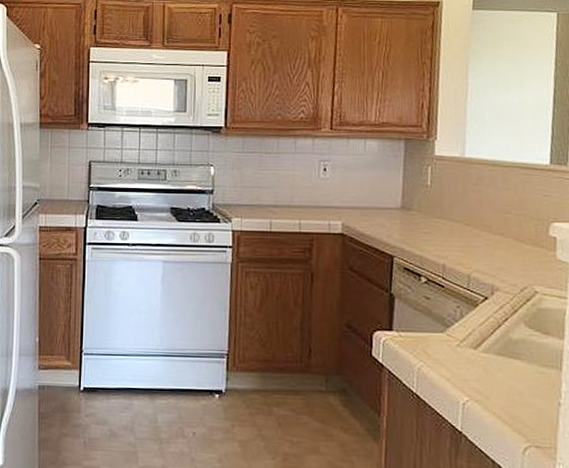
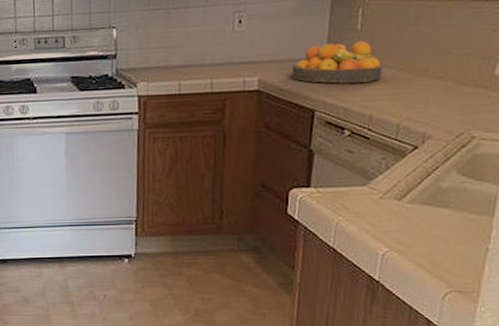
fruit bowl: none [372,195,452,233] -> present [292,40,383,84]

